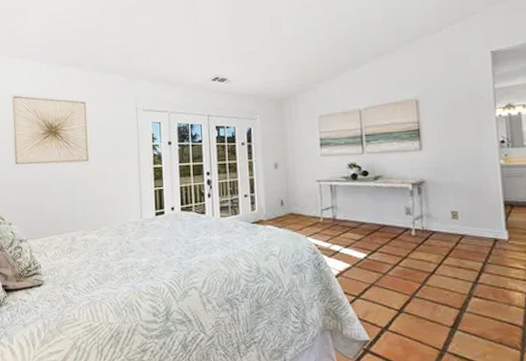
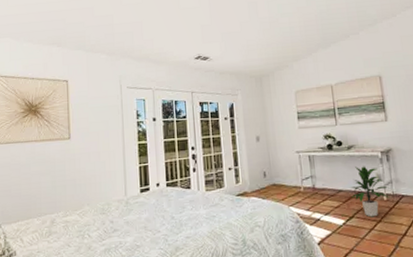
indoor plant: none [375,198,419,253] -> present [351,166,389,217]

